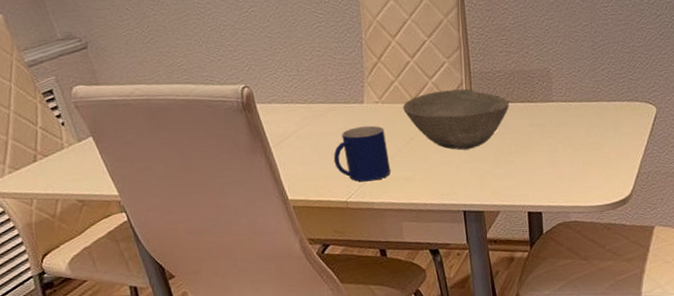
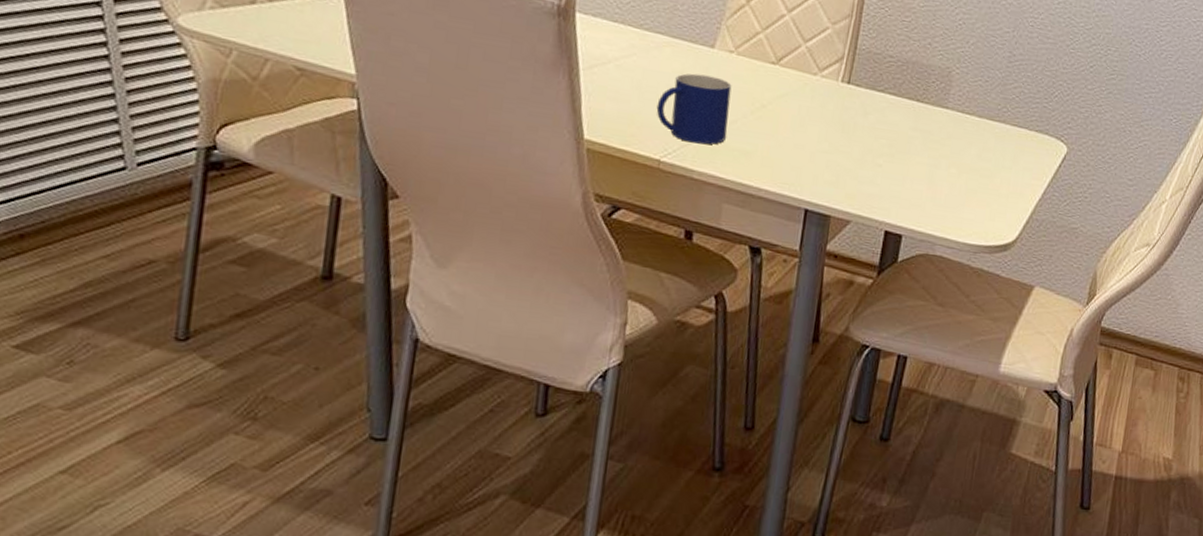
bowl: present [403,88,510,150] -> none [762,57,895,138]

